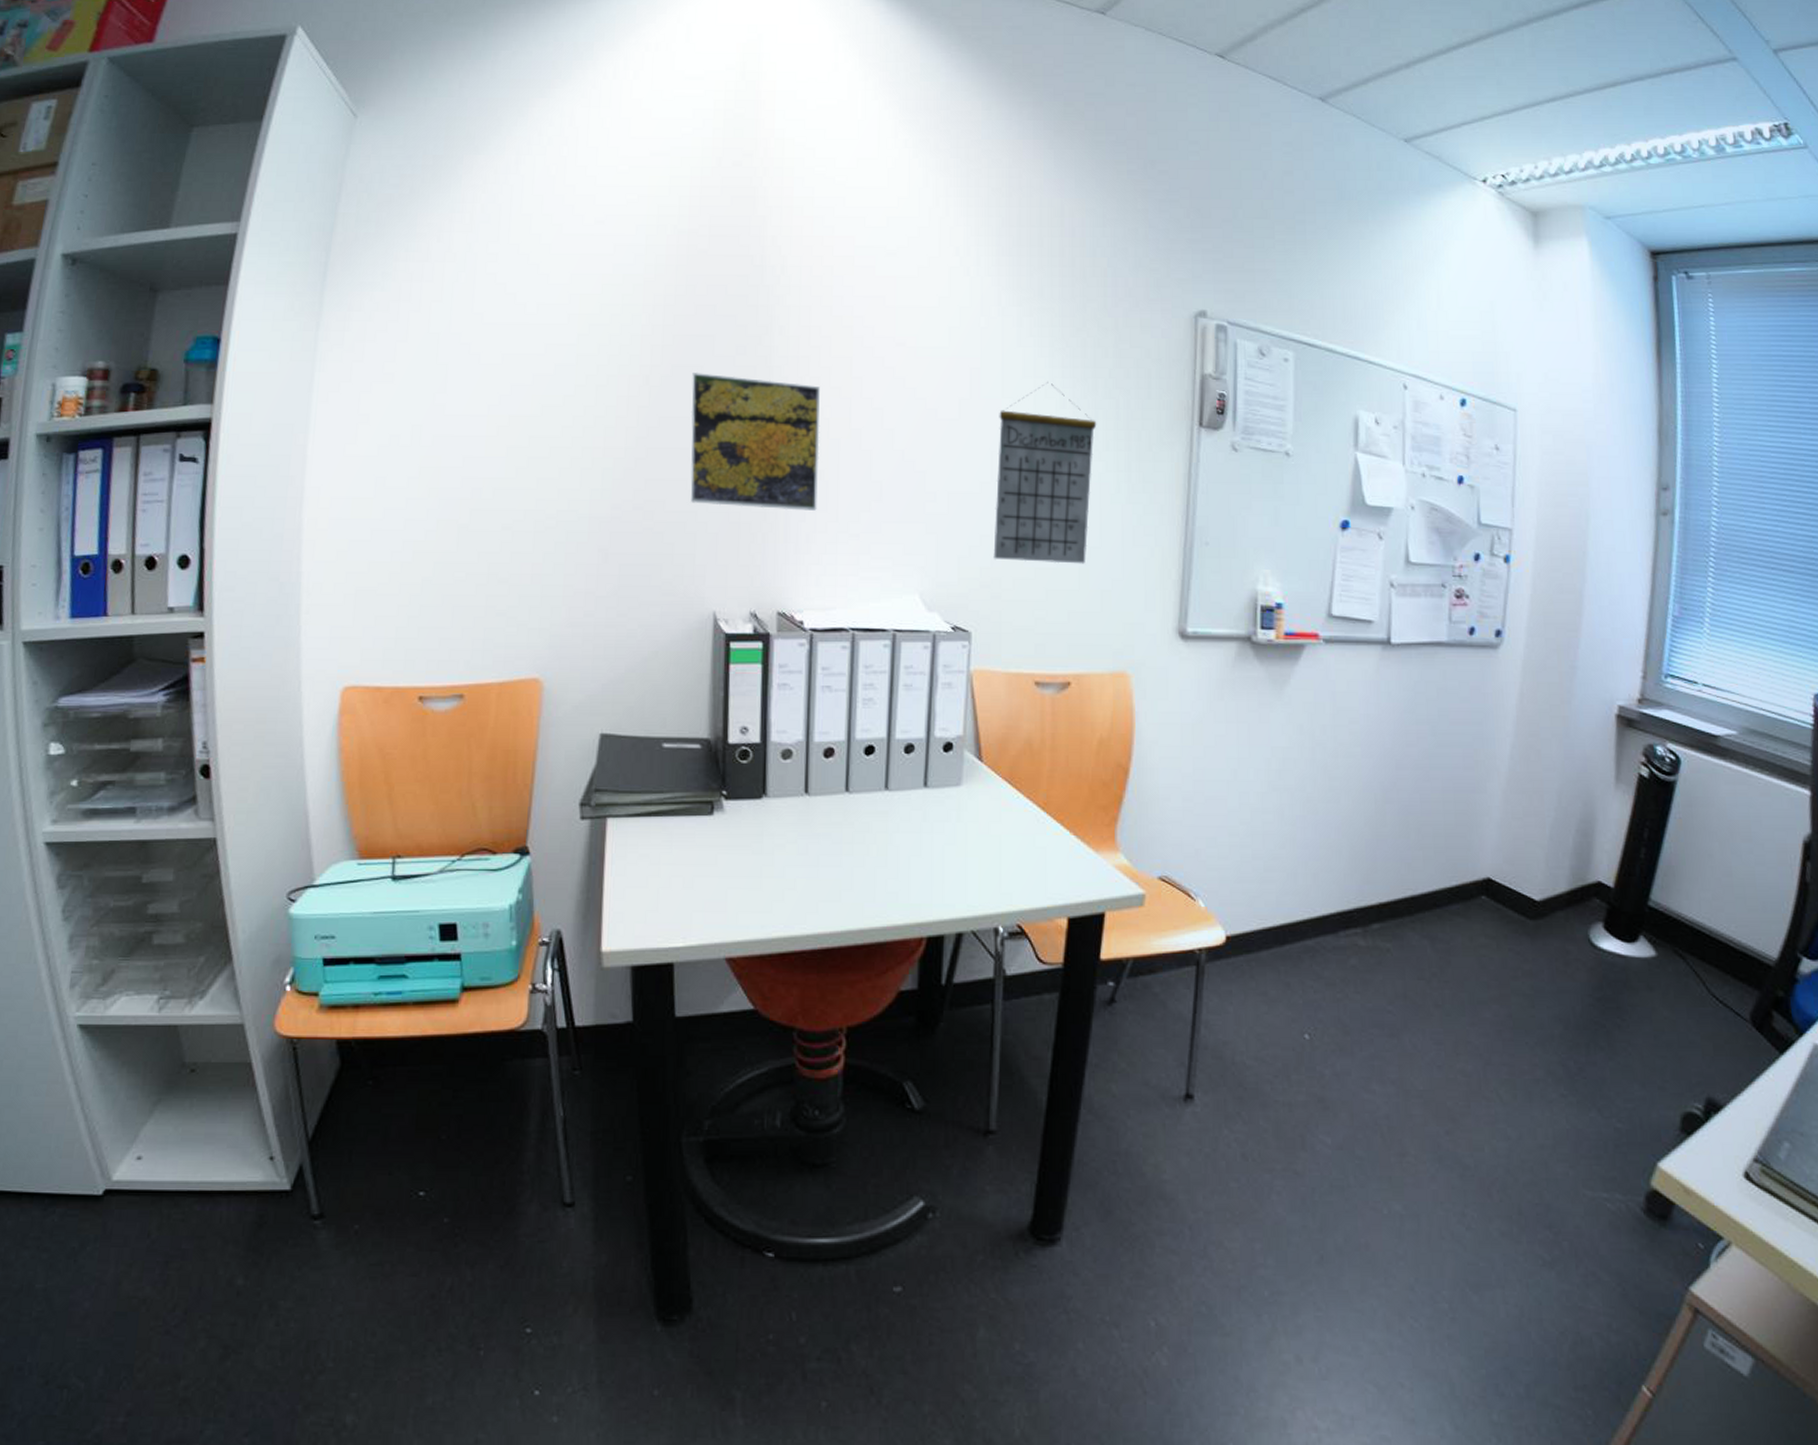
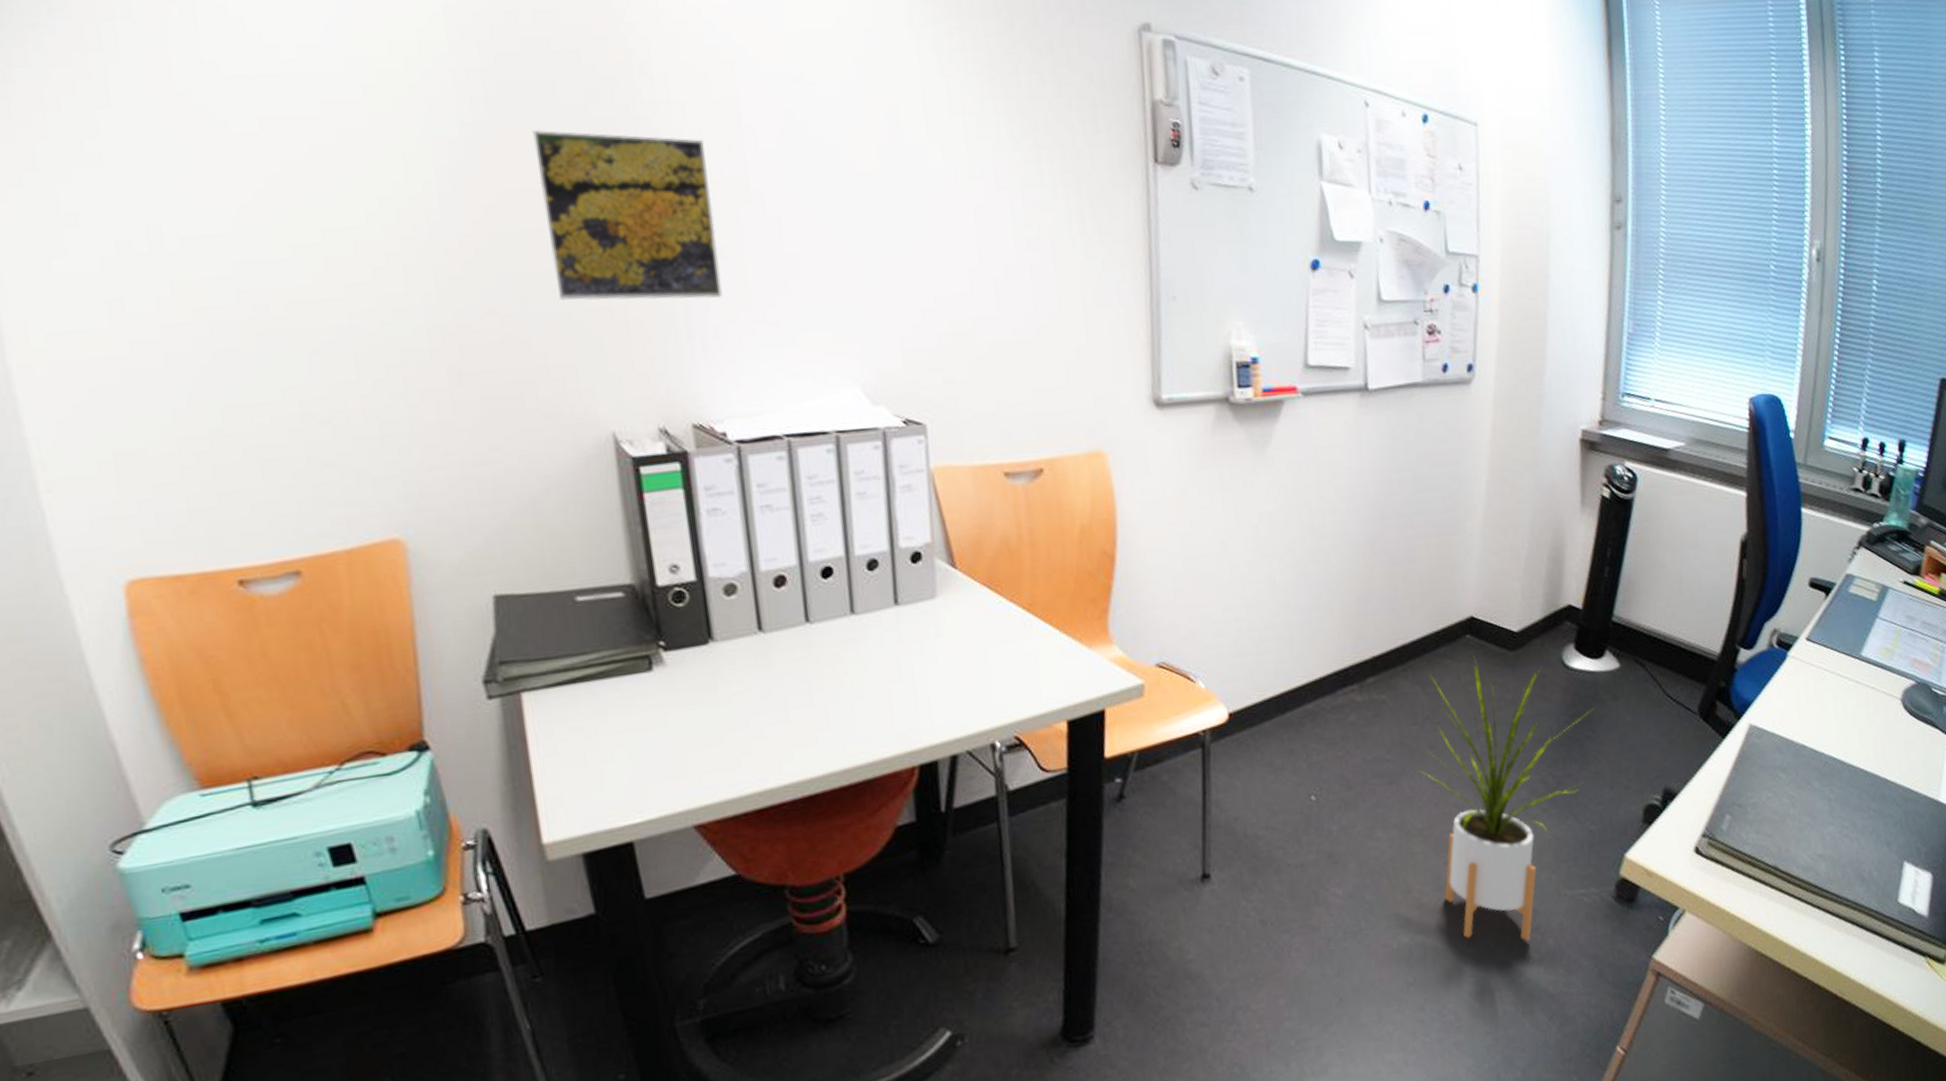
calendar: present [993,382,1097,564] -> none [927,119,1046,337]
house plant: none [1416,919,1626,1238] -> present [1411,656,1595,941]

